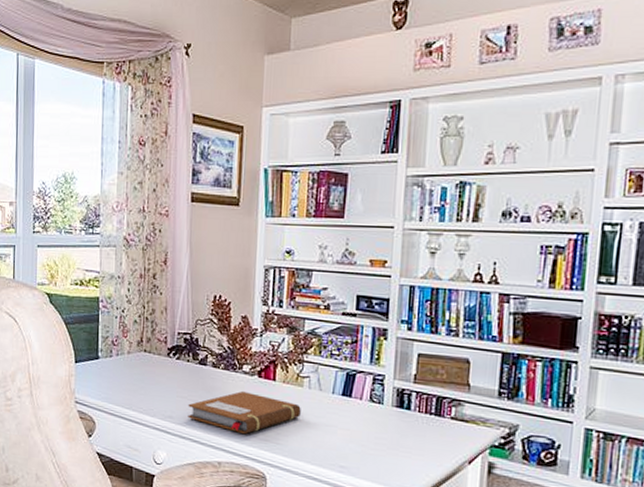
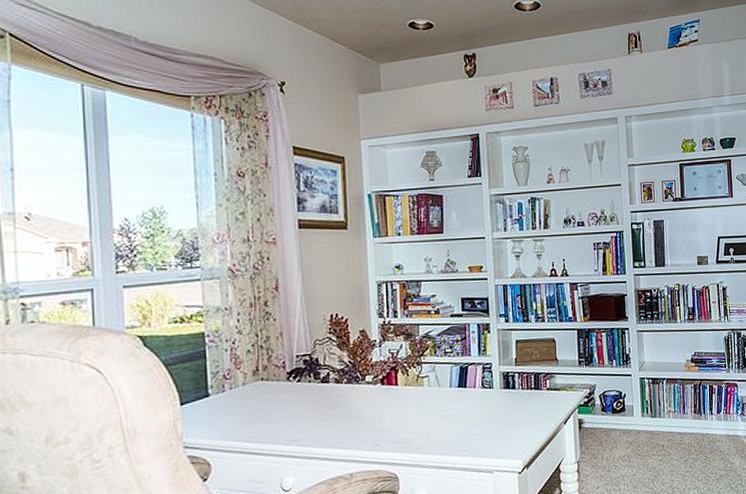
notebook: present [188,390,301,435] -> none [314,400,424,442]

